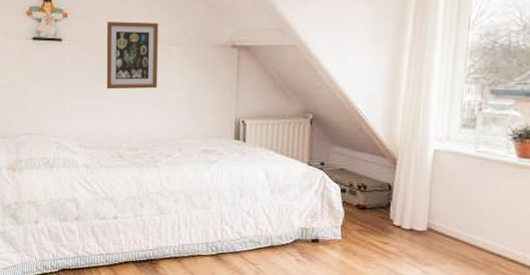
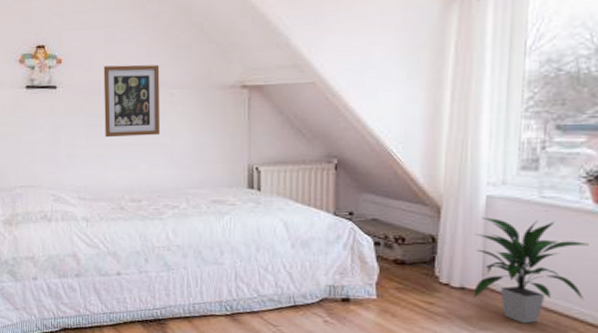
indoor plant: none [420,168,512,260] -> present [473,217,589,324]

